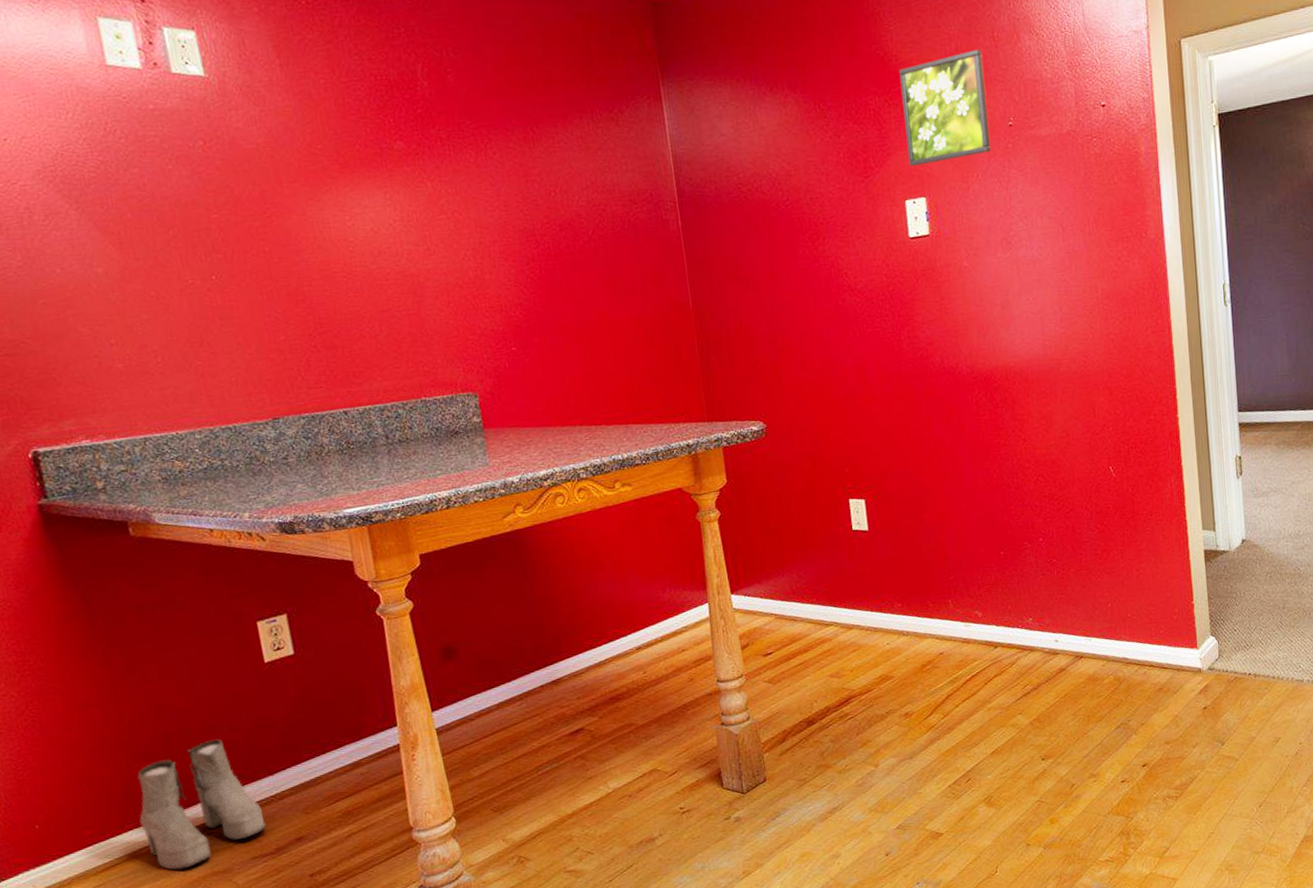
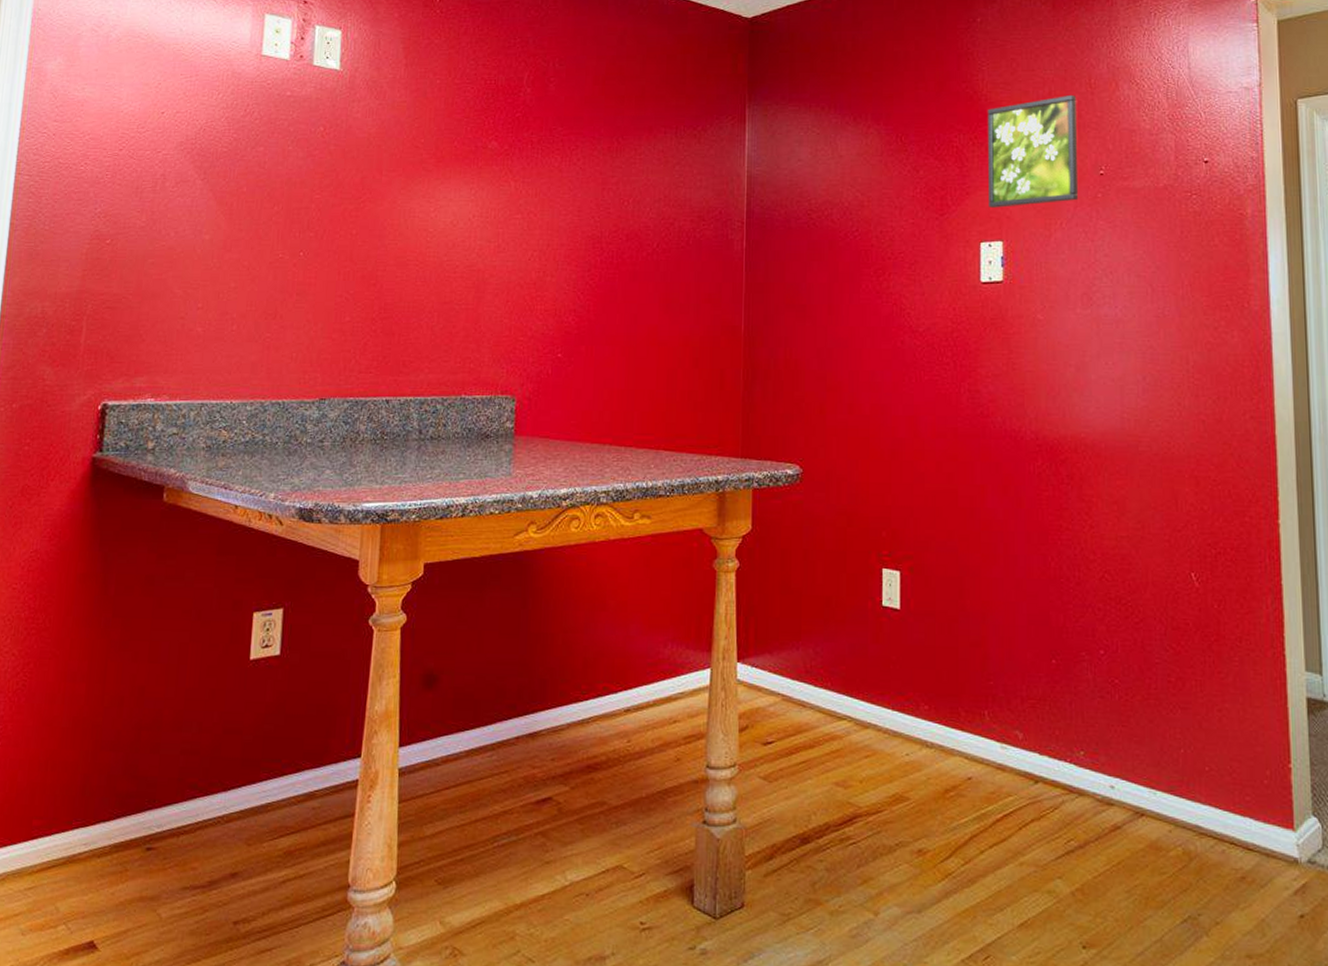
boots: present [137,739,266,870] -> none [87,739,206,887]

